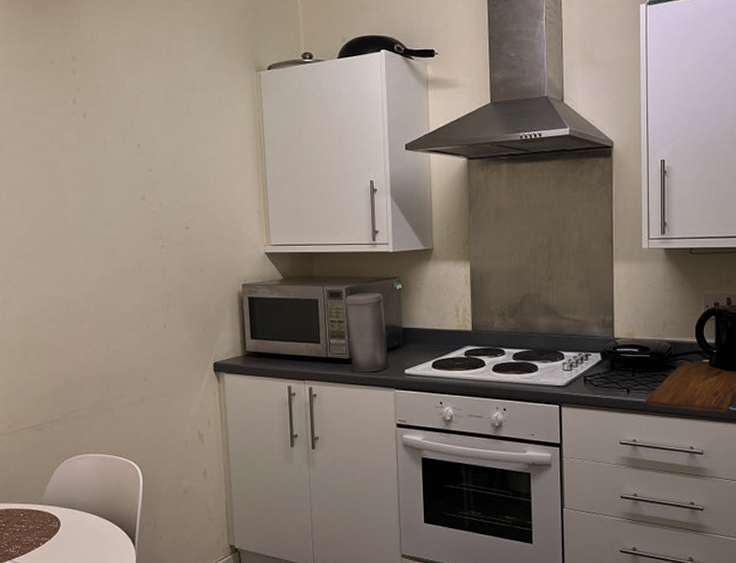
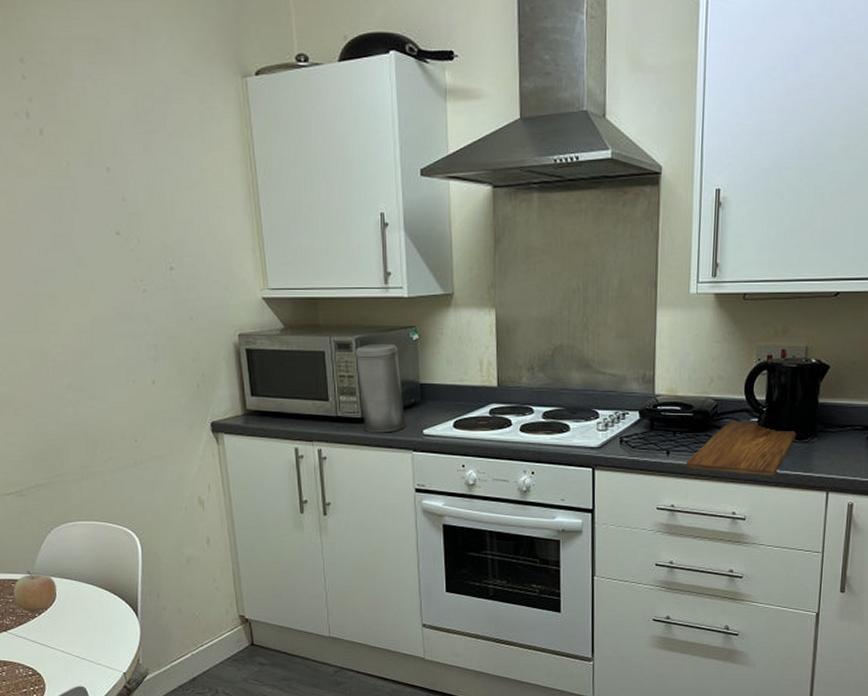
fruit: none [21,501,62,541] -> present [13,571,57,612]

